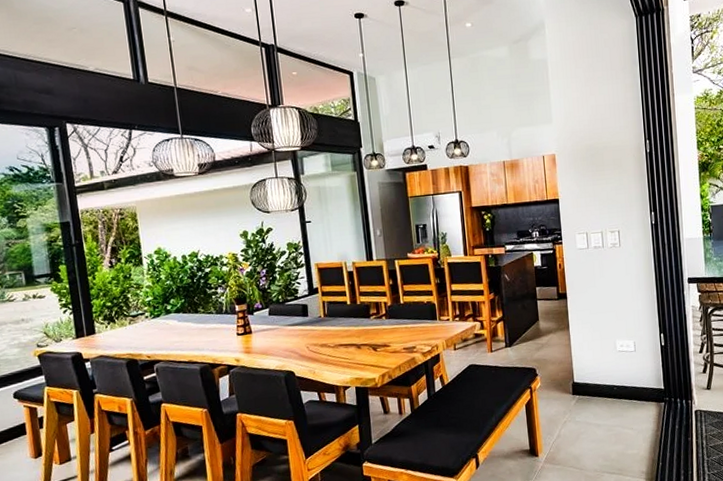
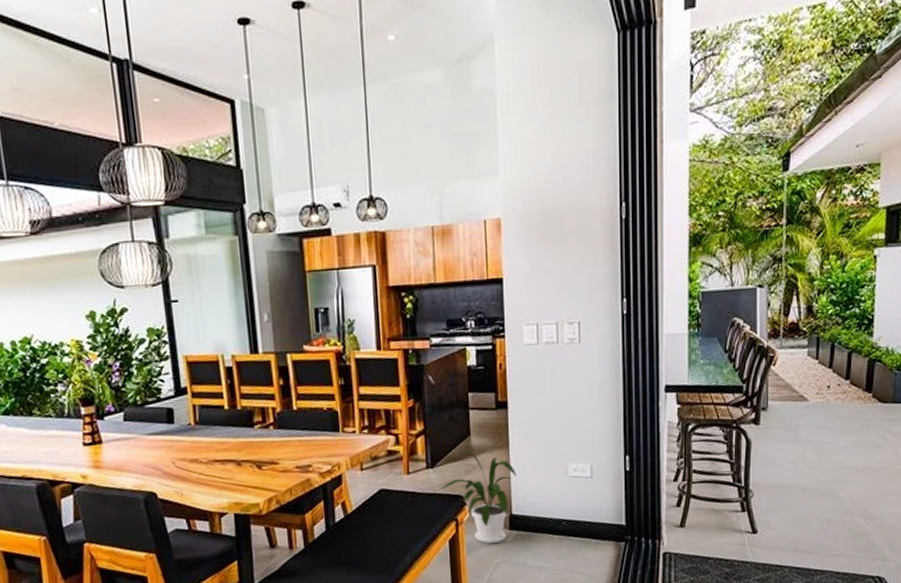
house plant: none [517,331,576,407] -> present [440,448,516,544]

